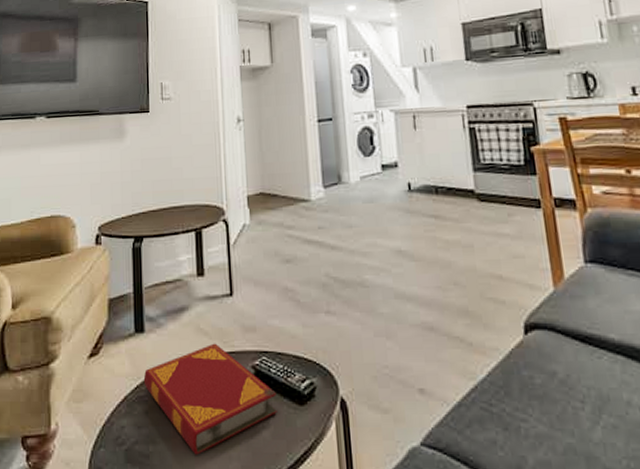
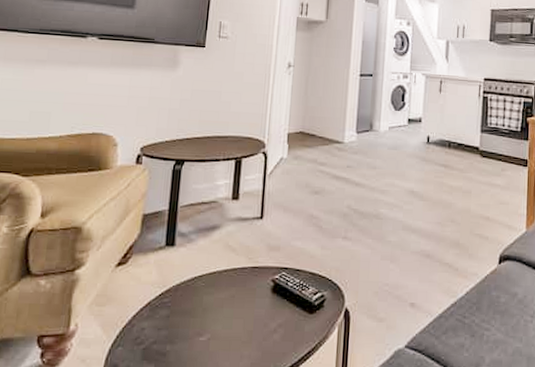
hardback book: present [143,343,277,455] -> none [168,258,290,354]

